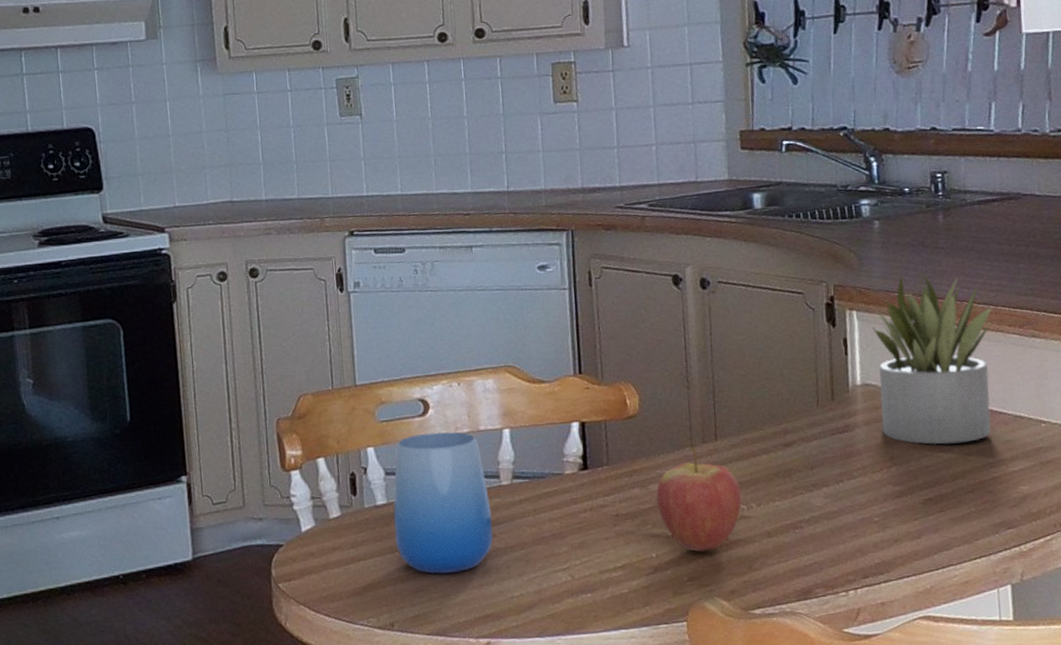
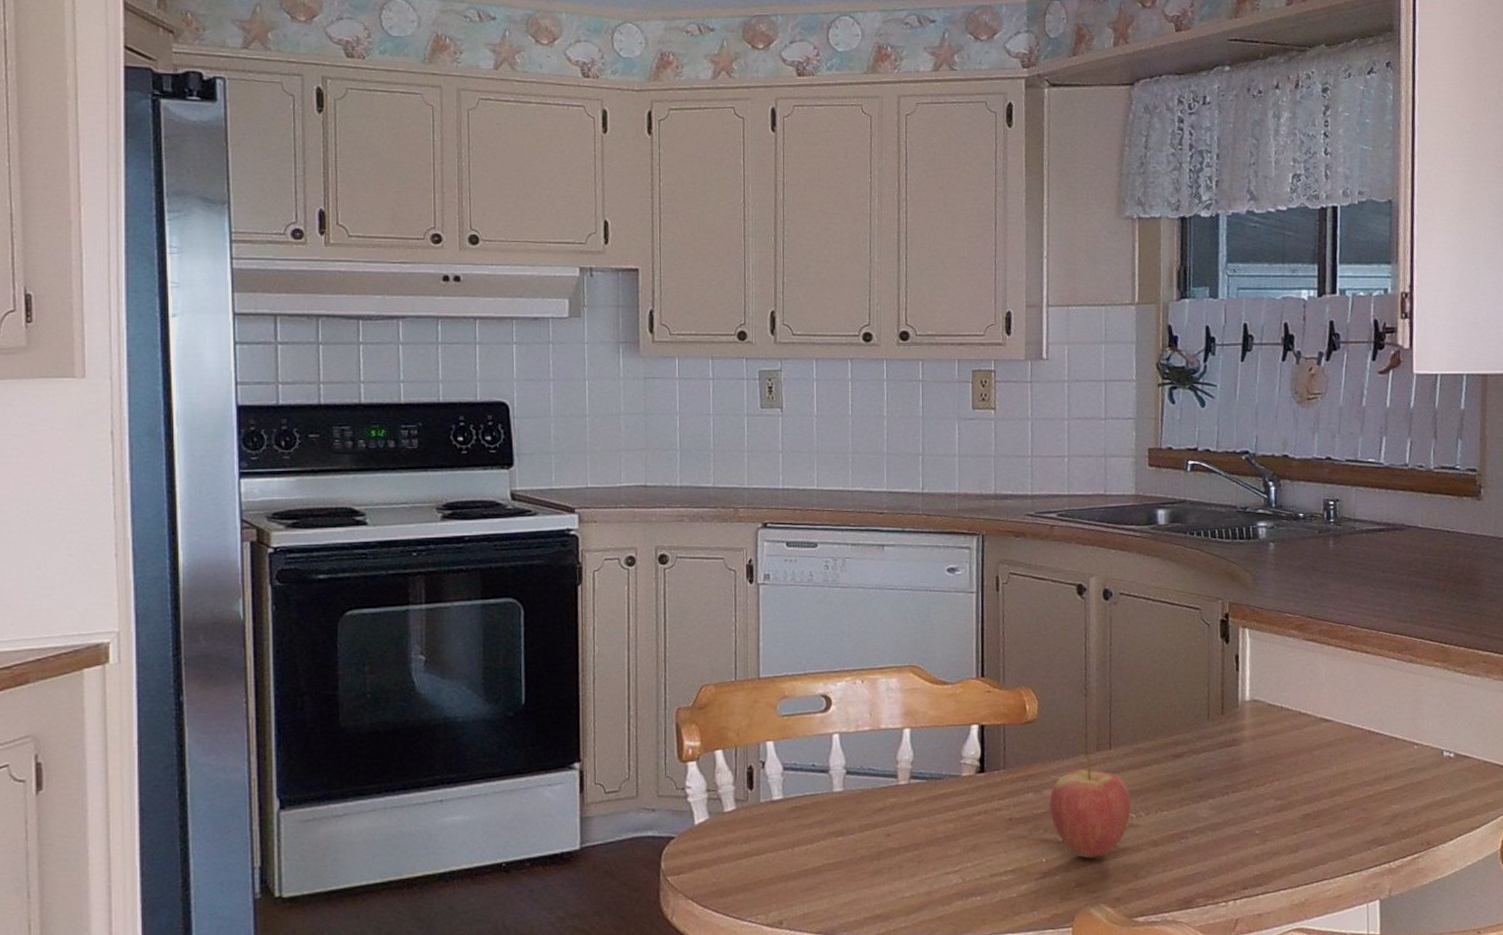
cup: present [393,432,493,574] -> none [789,728,888,872]
succulent plant: present [872,273,992,445] -> none [1263,595,1374,762]

